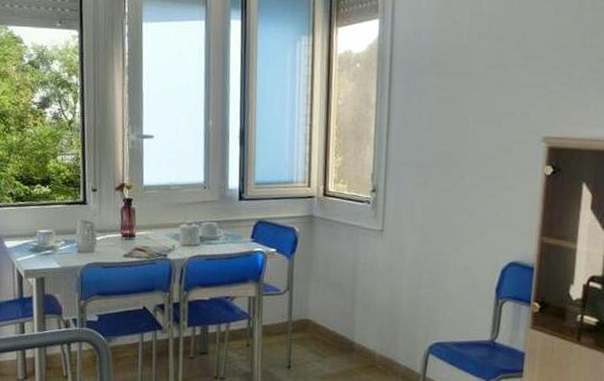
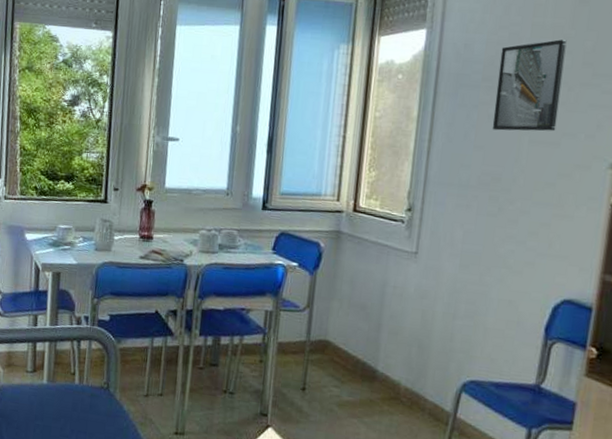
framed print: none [441,26,501,112] -> present [492,39,567,132]

